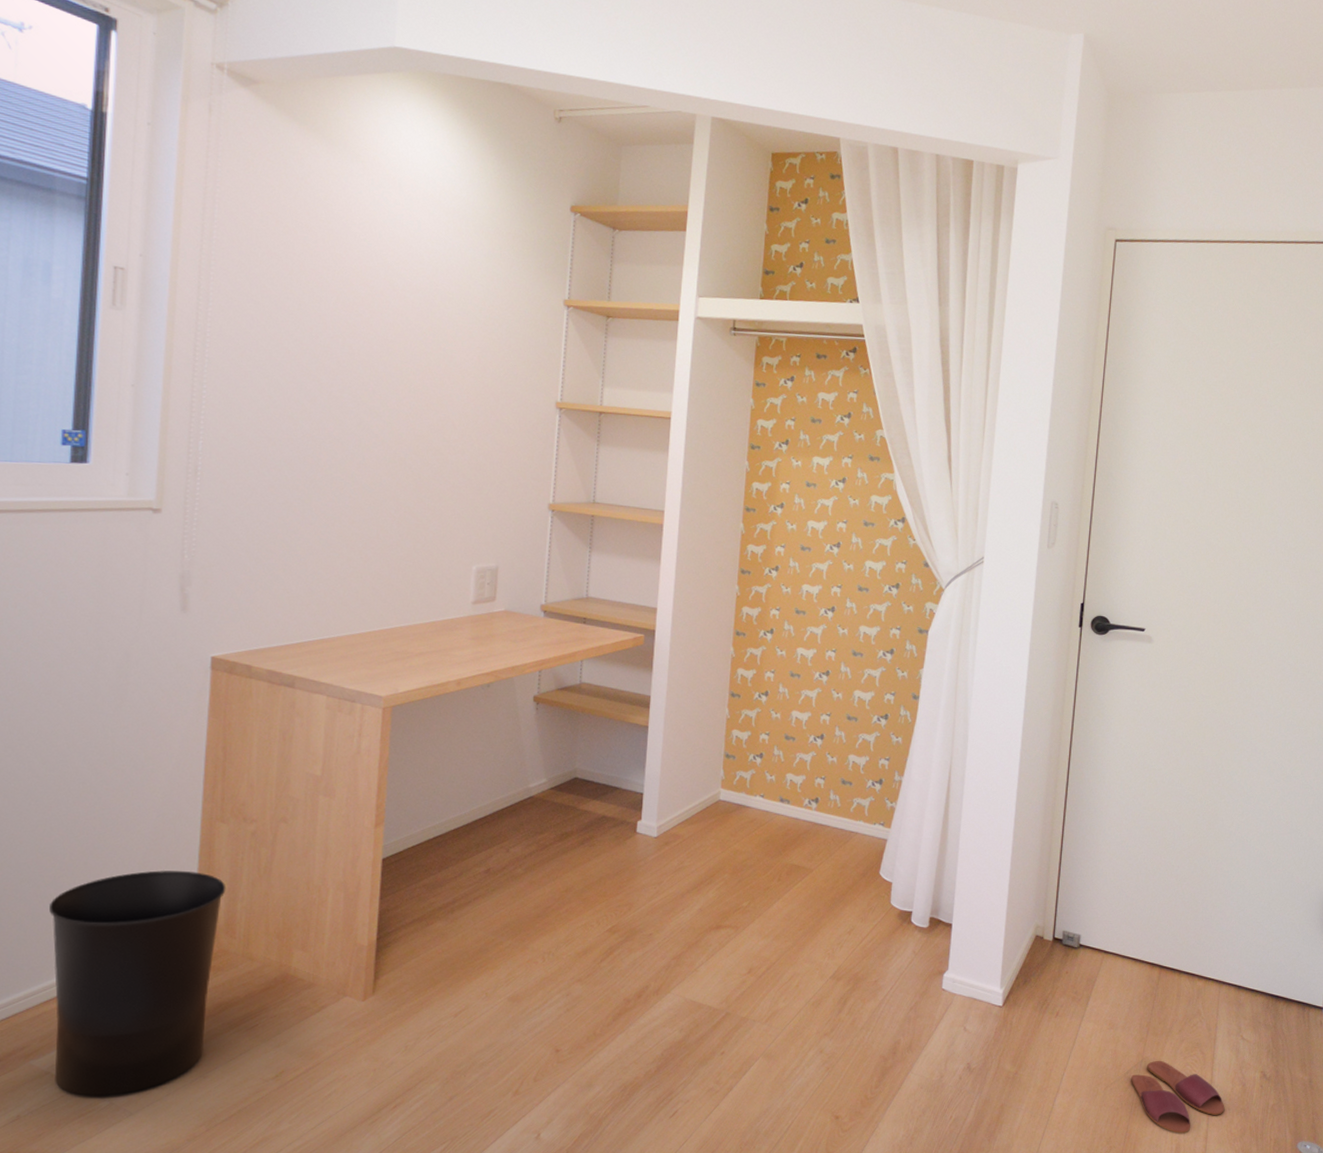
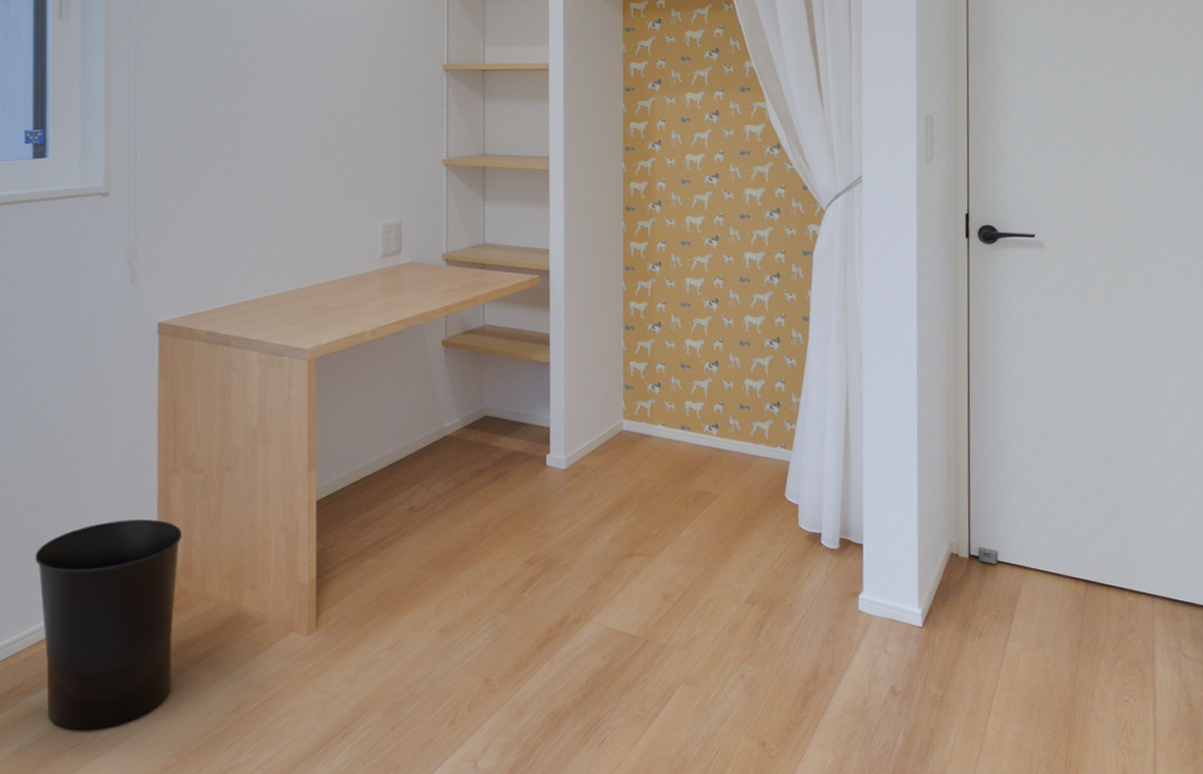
slippers: present [1131,1060,1225,1134] -> none [1066,680,1172,758]

